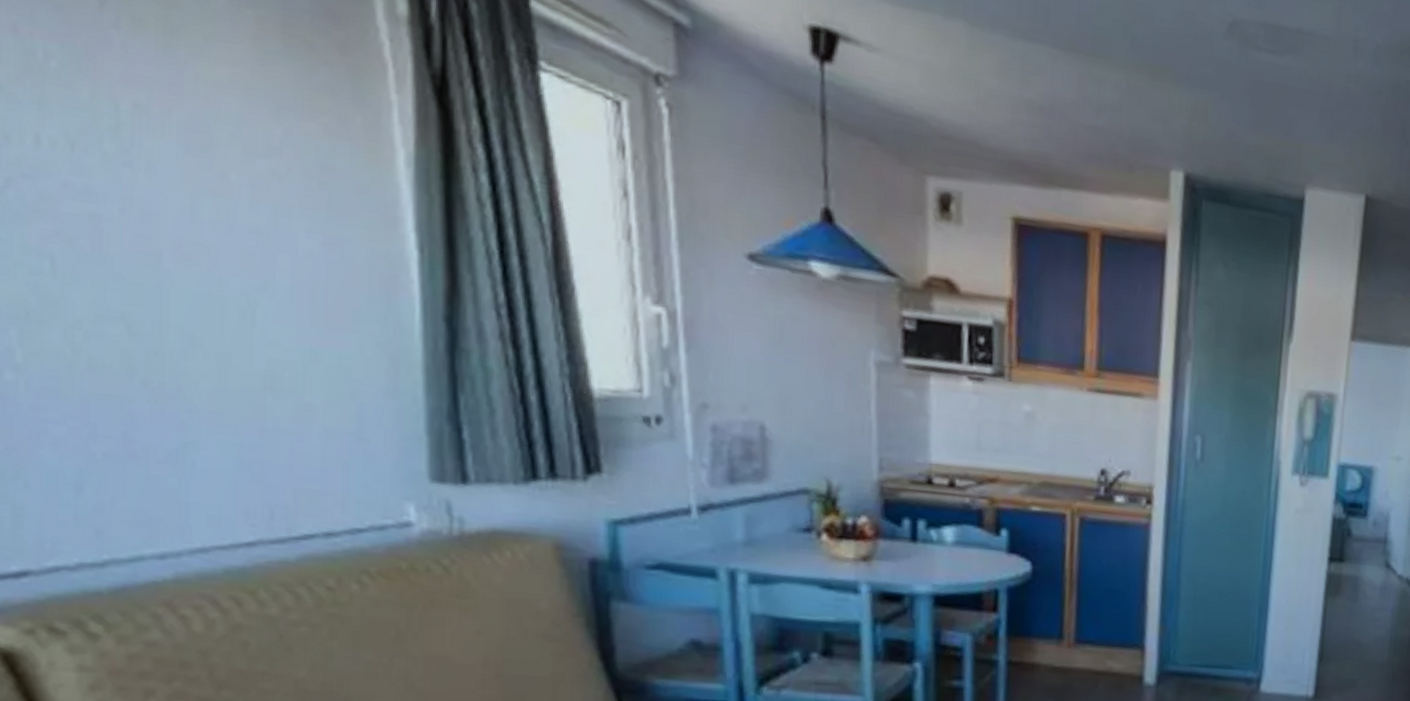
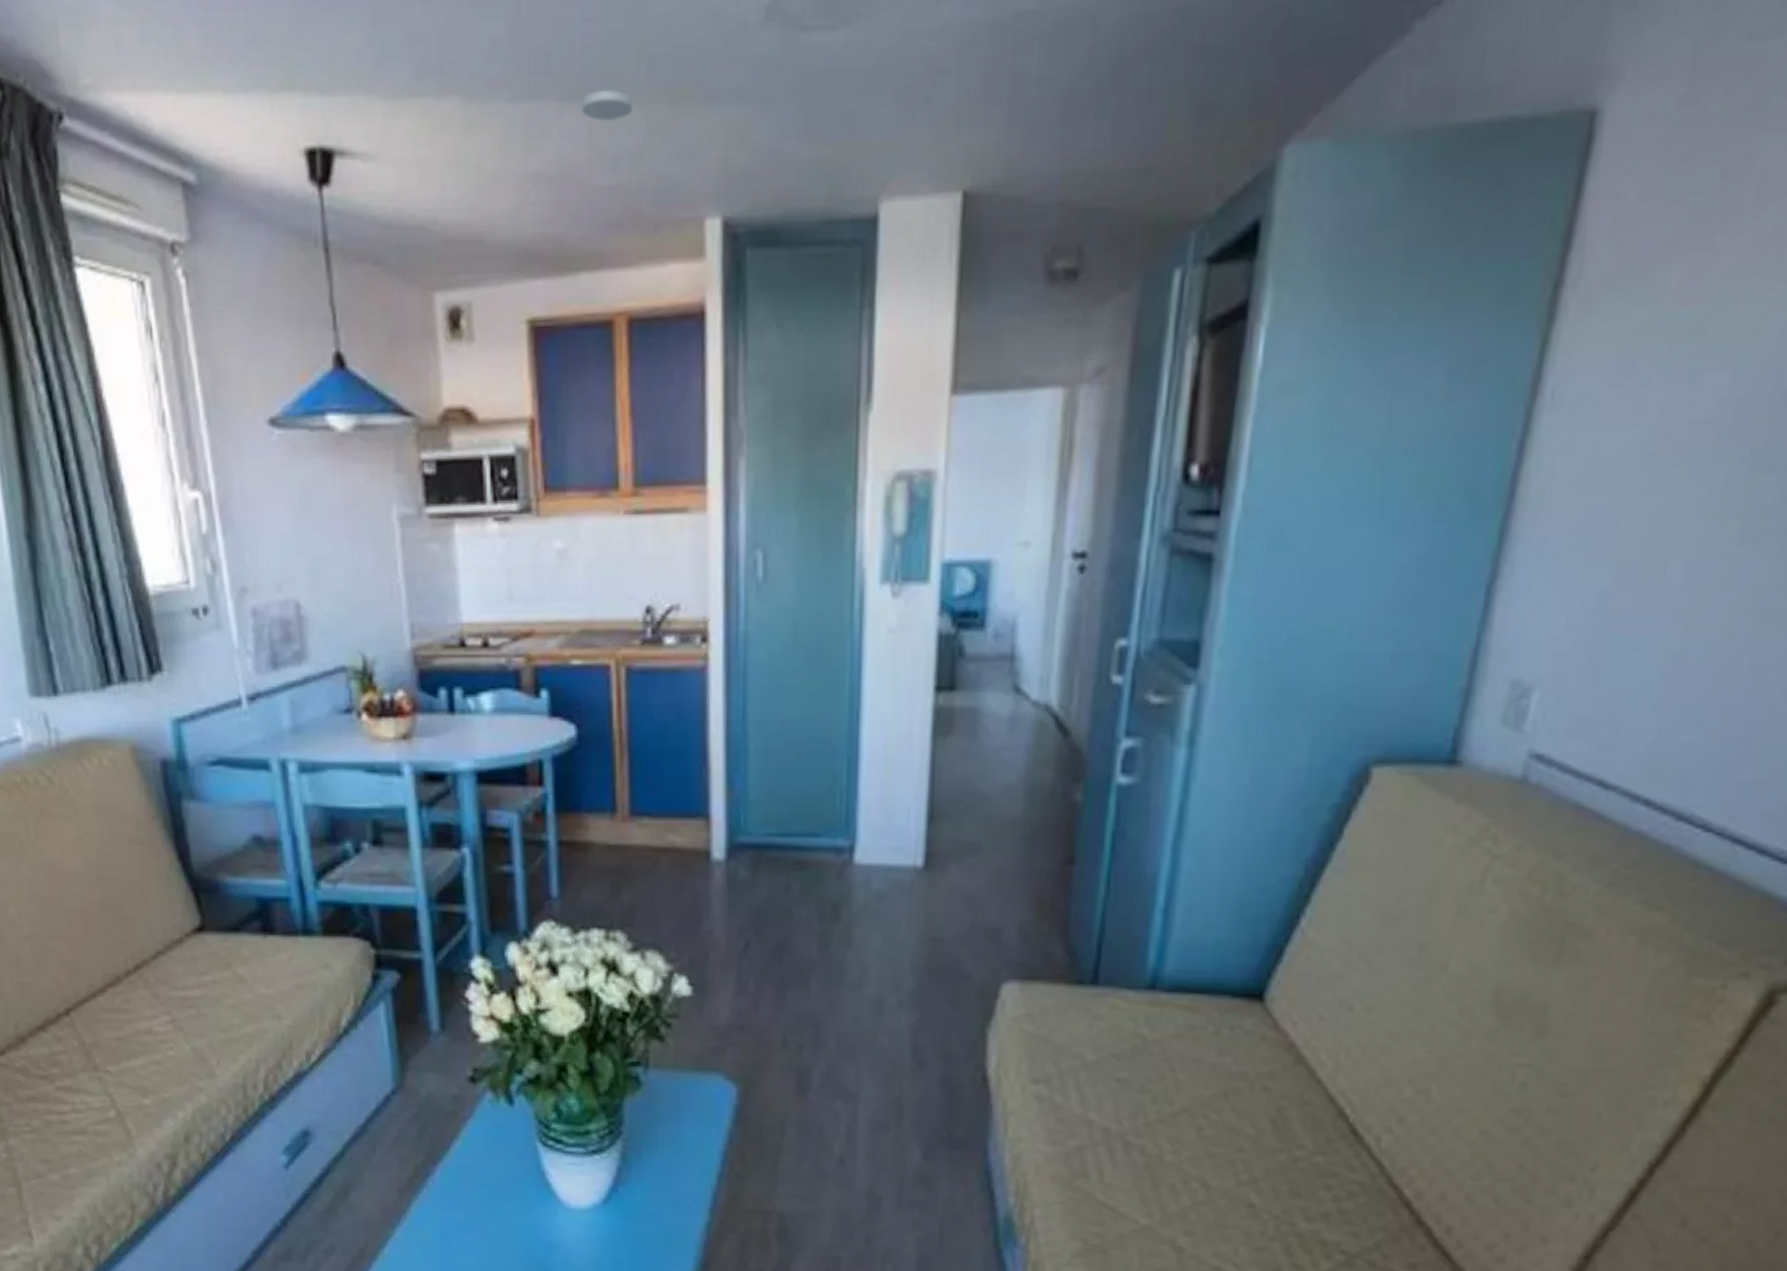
smoke detector: none [1072,48,1118,77] -> present [580,90,633,122]

